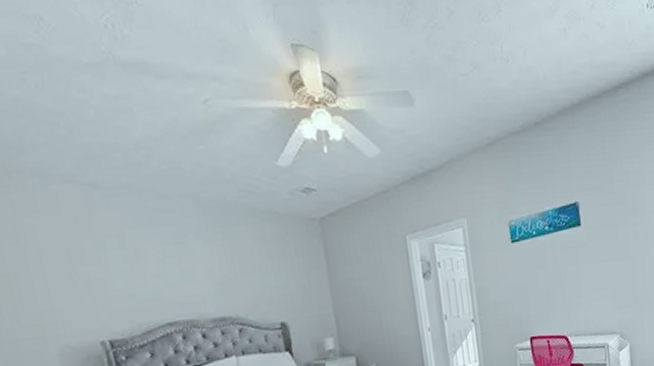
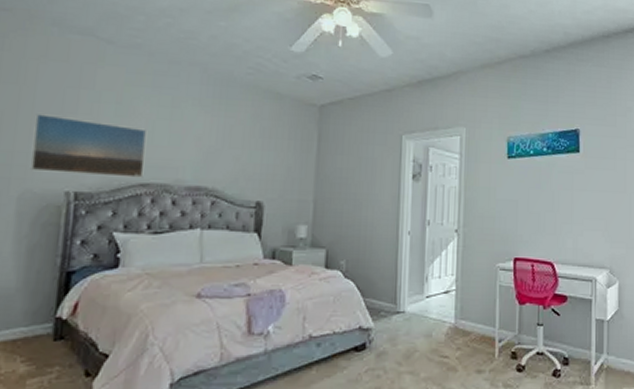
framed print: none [47,269,169,328] -> present [29,114,147,178]

